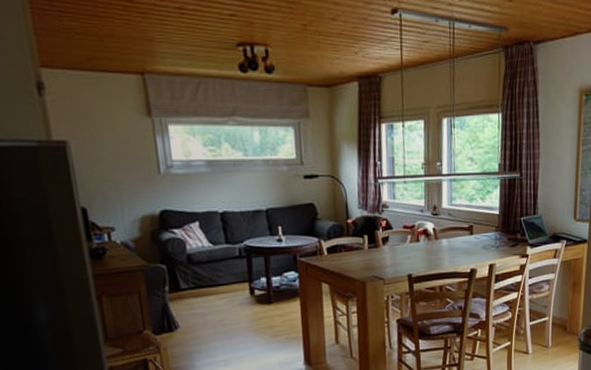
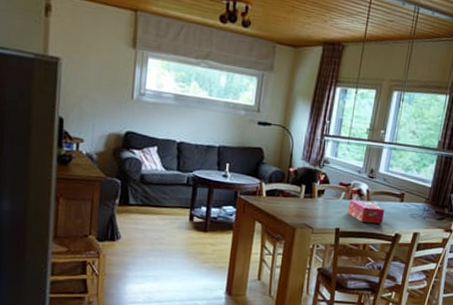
tissue box: none [417,240,456,264] -> present [348,199,385,224]

